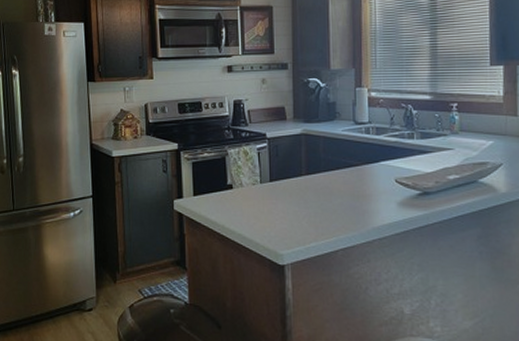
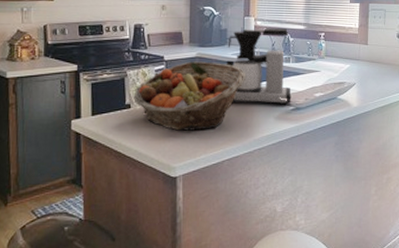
fruit basket: none [235,138,360,215] -> present [133,61,245,131]
coffee maker: none [336,99,418,188] -> present [226,28,292,105]

